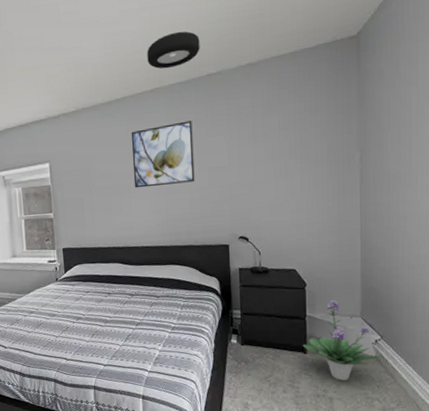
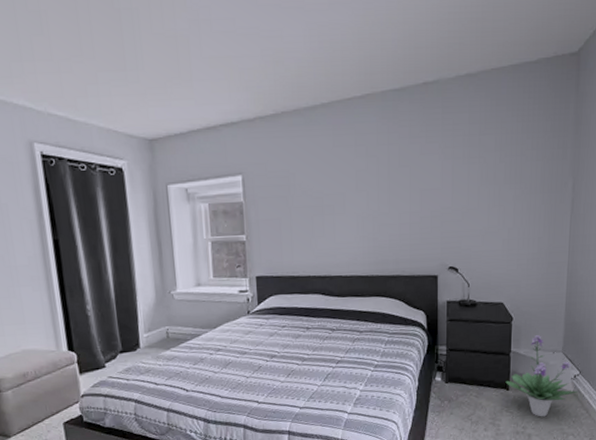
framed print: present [131,120,195,188] -> none [337,135,405,209]
ceiling light: present [147,31,200,69] -> none [358,29,417,72]

